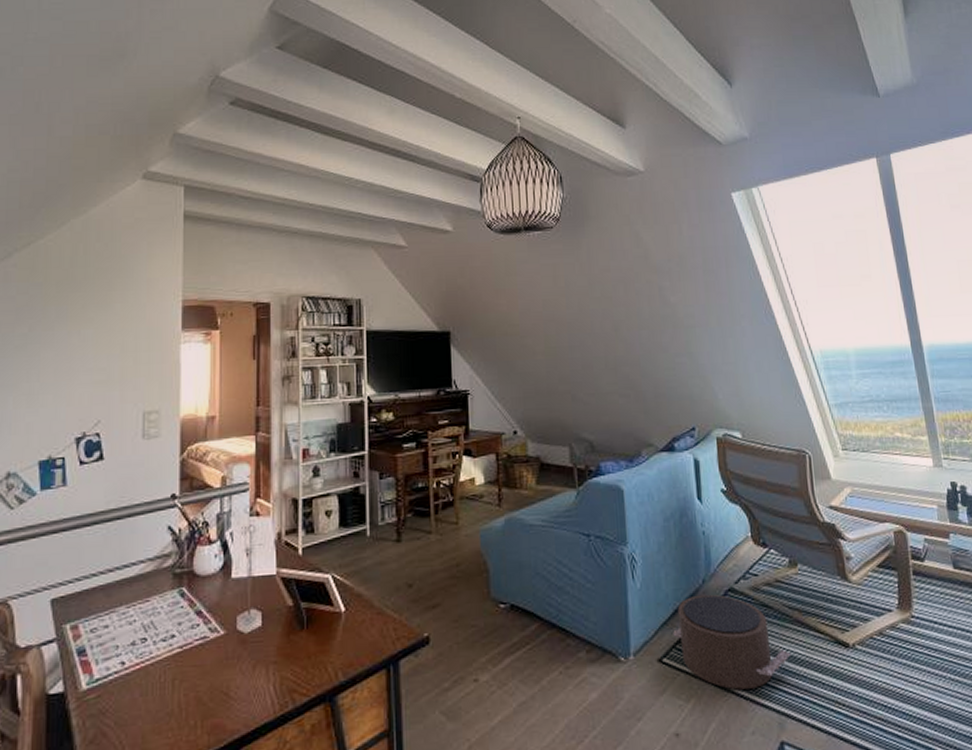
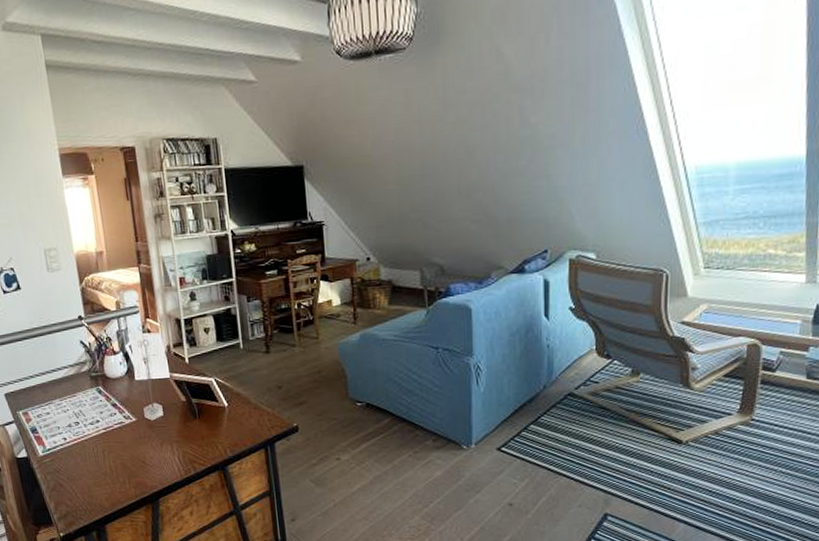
pouf: present [673,594,791,690] -> none [512,397,623,474]

